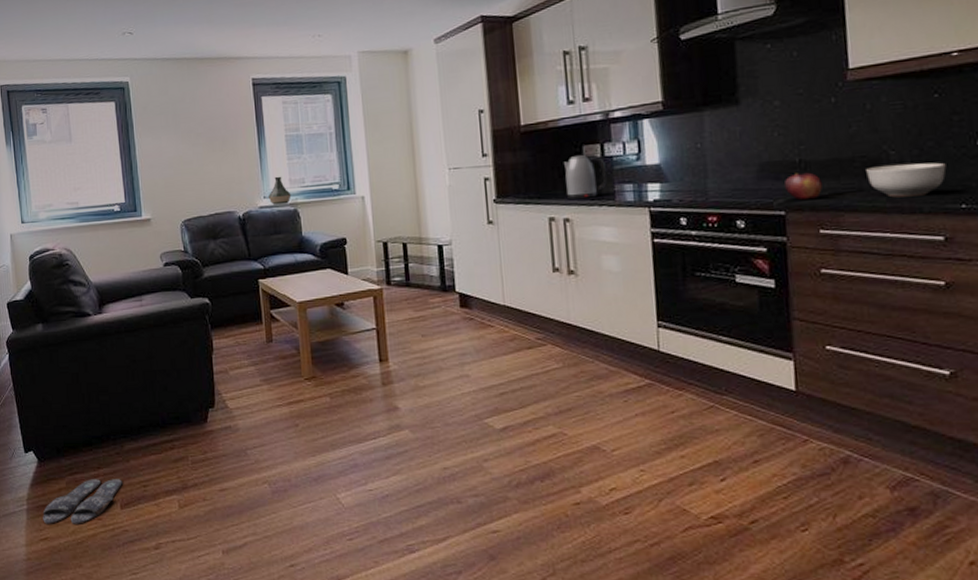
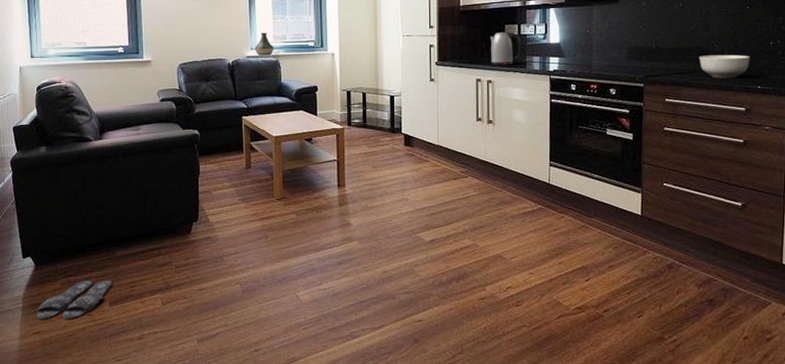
fruit: present [783,172,824,201] -> none [644,56,670,77]

